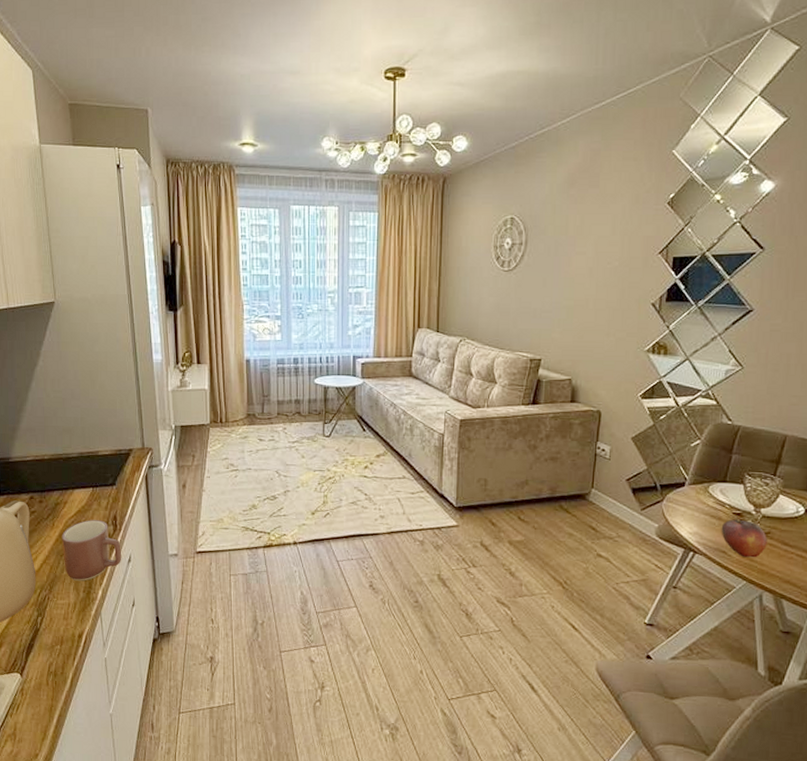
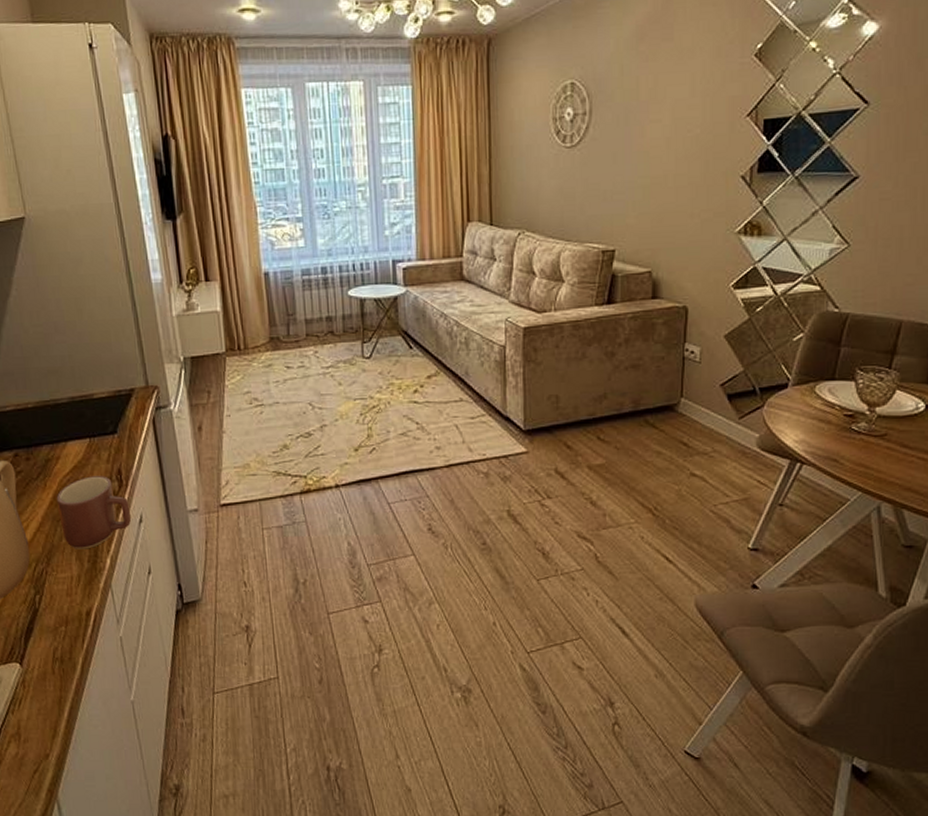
fruit: present [721,519,767,558] -> none [831,421,884,465]

